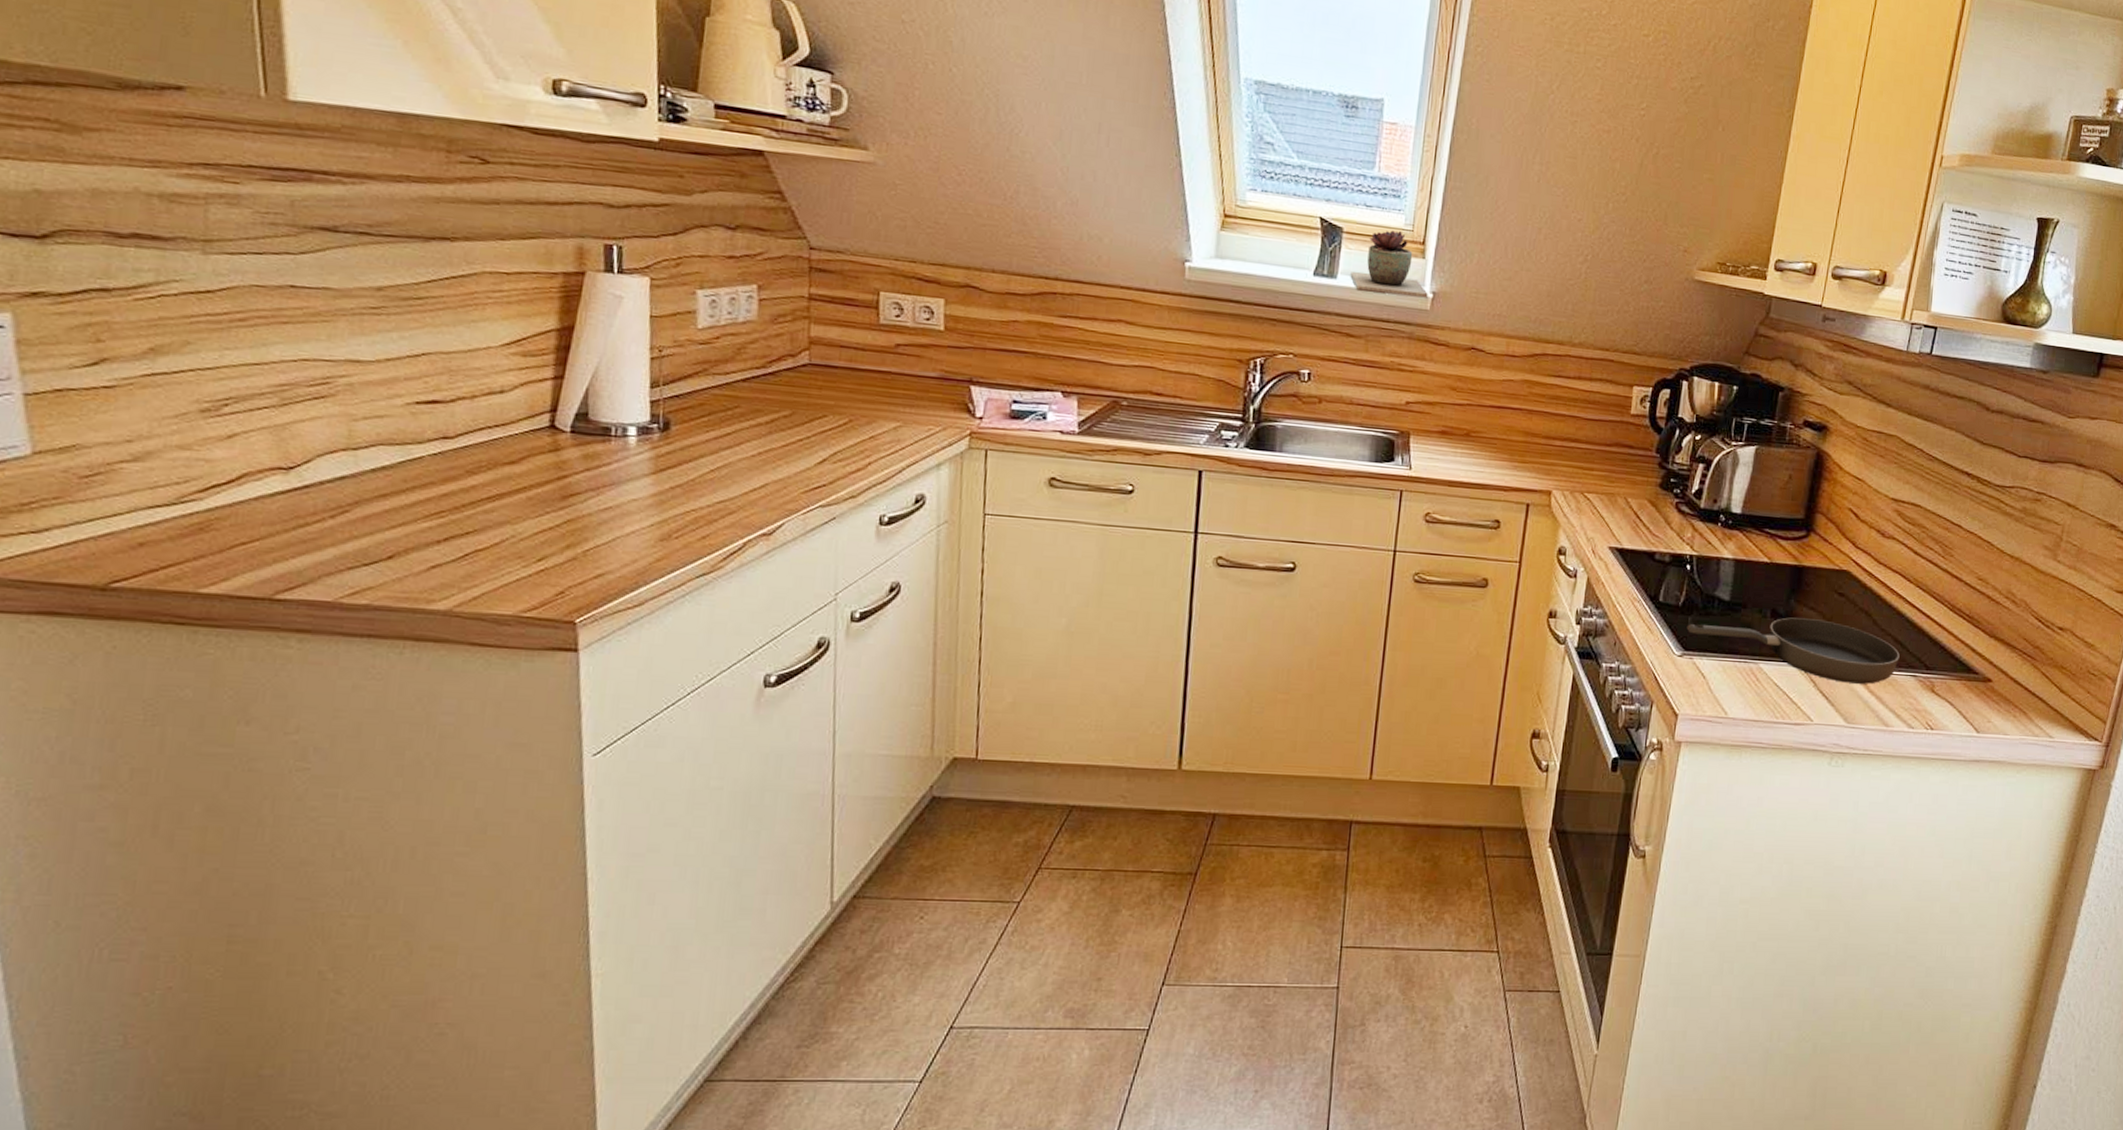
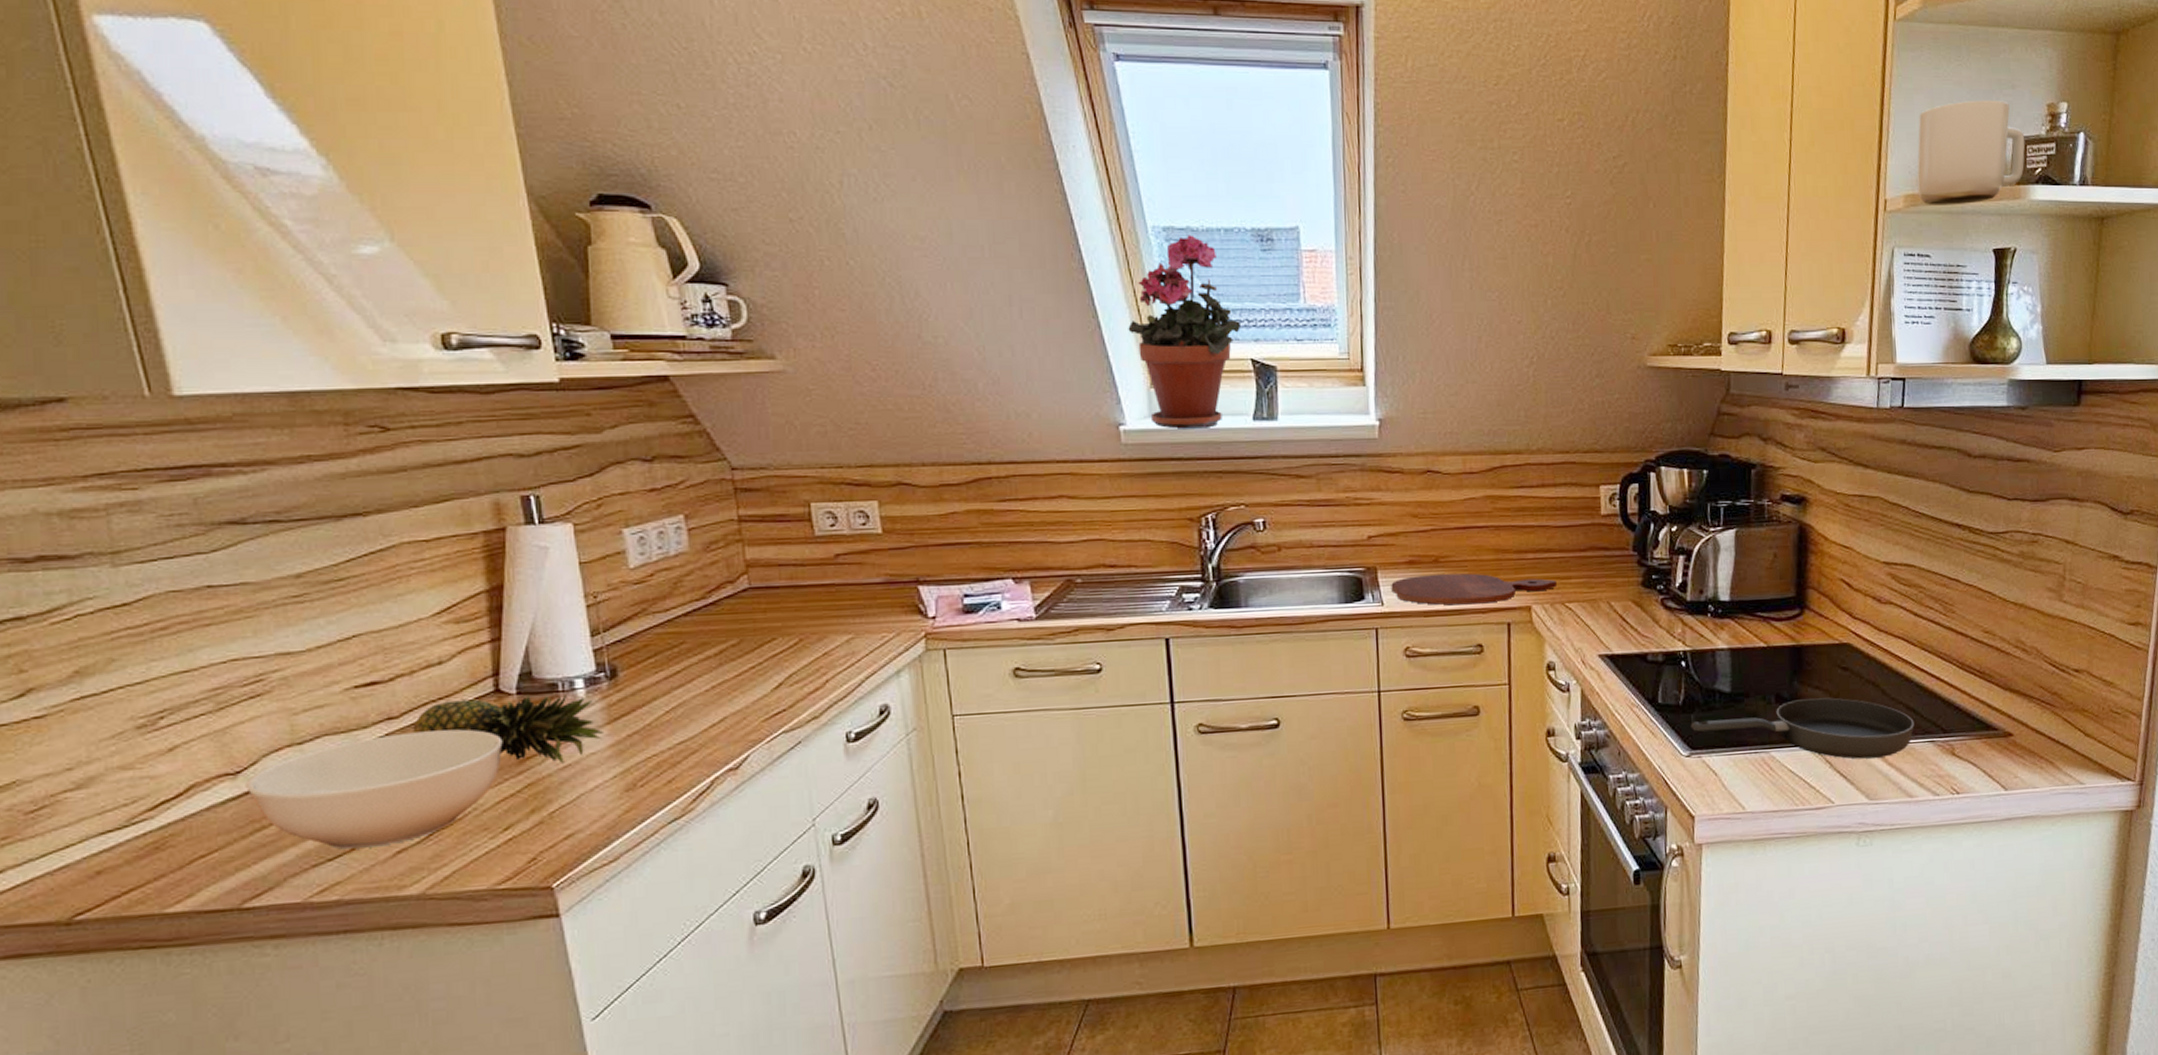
bowl: none [296,453,550,559] -> present [245,729,503,850]
fruit: none [465,429,648,505] -> present [413,694,603,763]
potted plant: none [1207,91,1316,276] -> present [1128,235,1242,429]
succulent plant: present [1350,230,1428,298] -> none [1291,361,1374,429]
cutting board: none [1421,446,1580,483] -> present [1391,573,1558,605]
mug: none [1973,74,2082,172] -> present [1916,100,2026,205]

